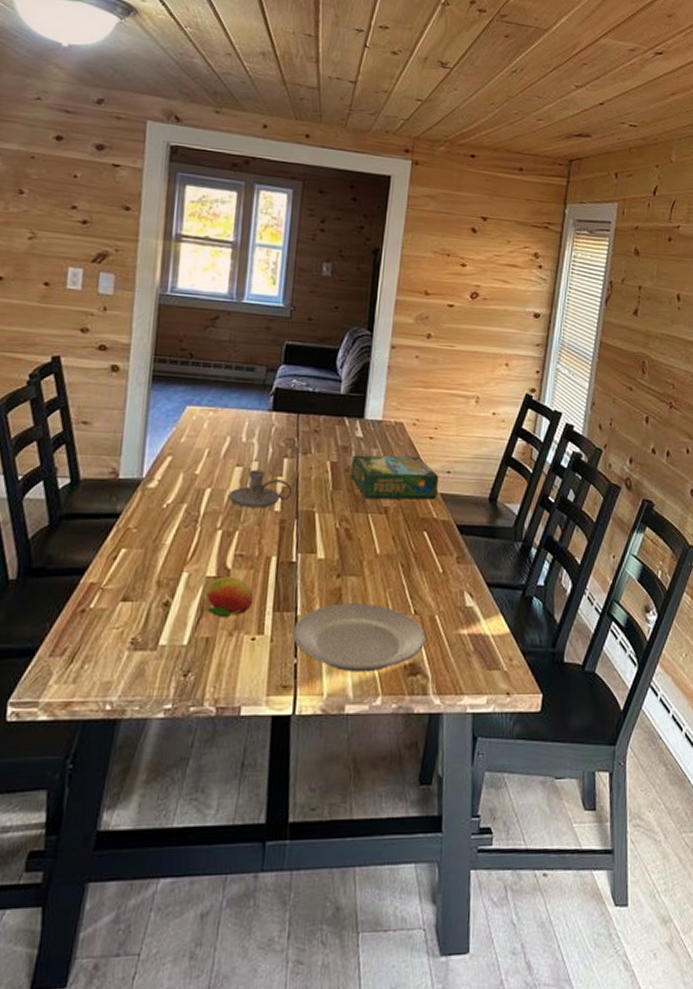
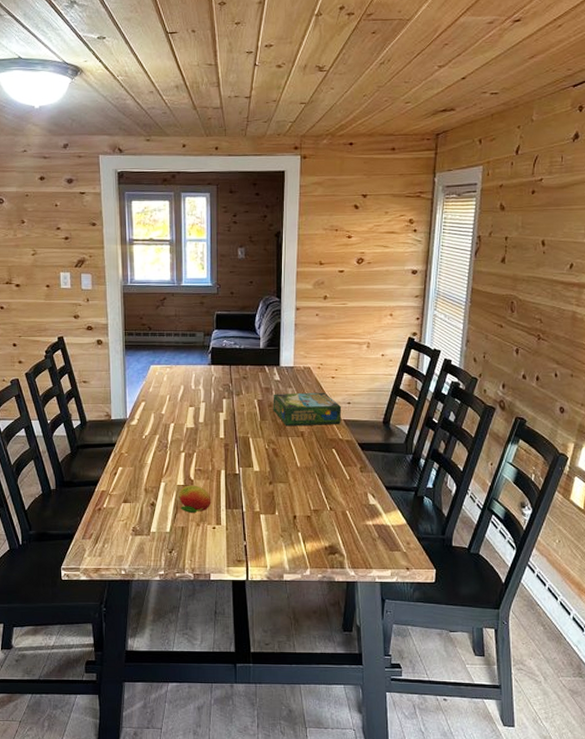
candle holder: present [228,469,293,508] -> none [186,408,232,436]
plate: present [292,603,426,672] -> none [241,503,340,552]

